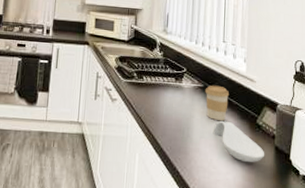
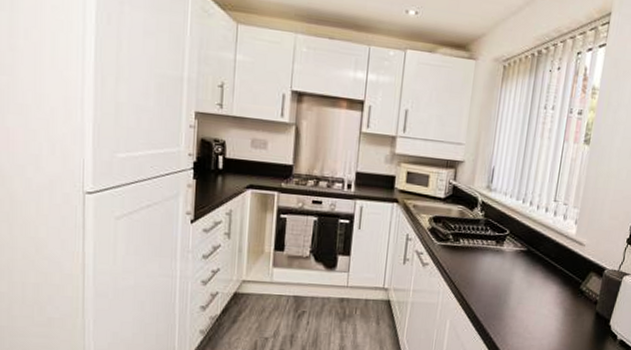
coffee cup: present [205,85,230,122] -> none [527,248,555,287]
spoon rest: present [213,120,265,163] -> none [531,286,585,329]

